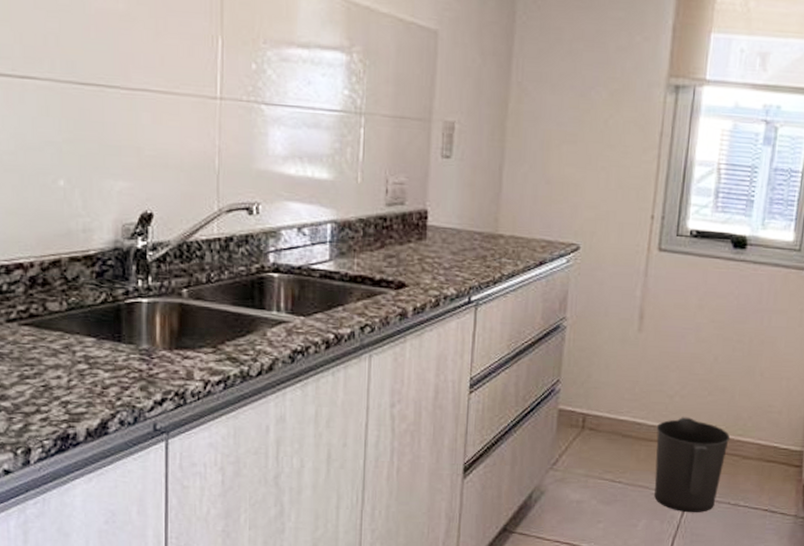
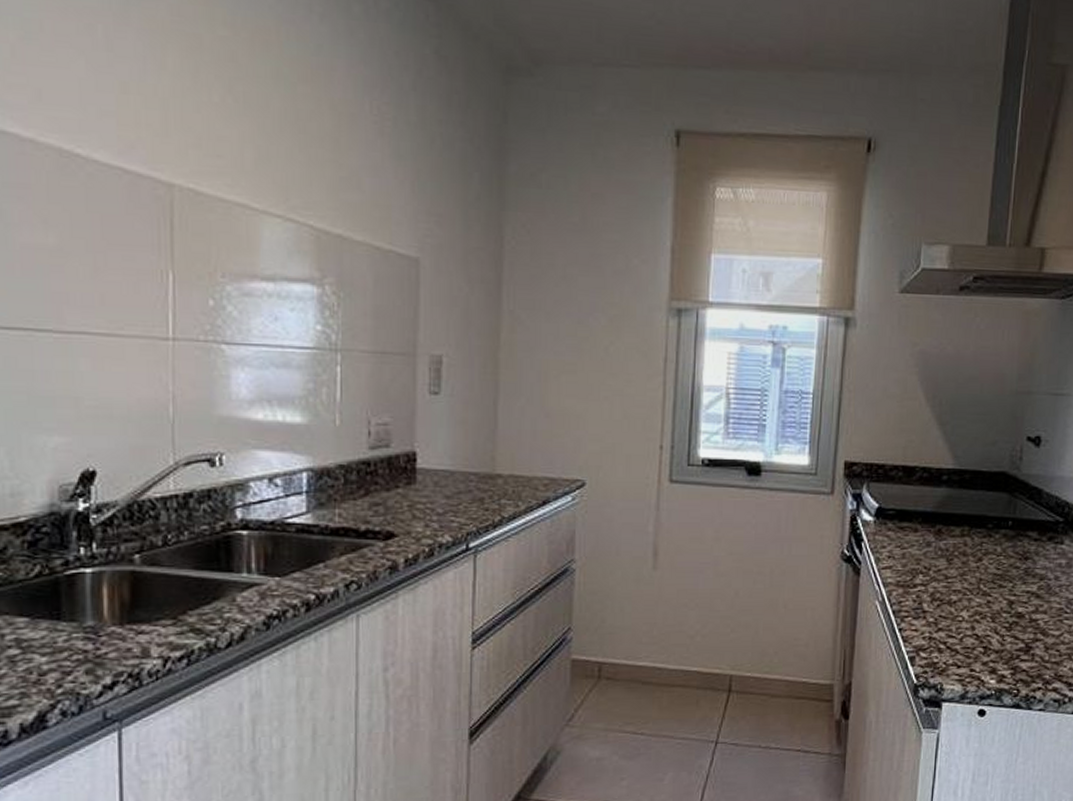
mug: present [654,417,731,512] -> none [678,657,757,760]

